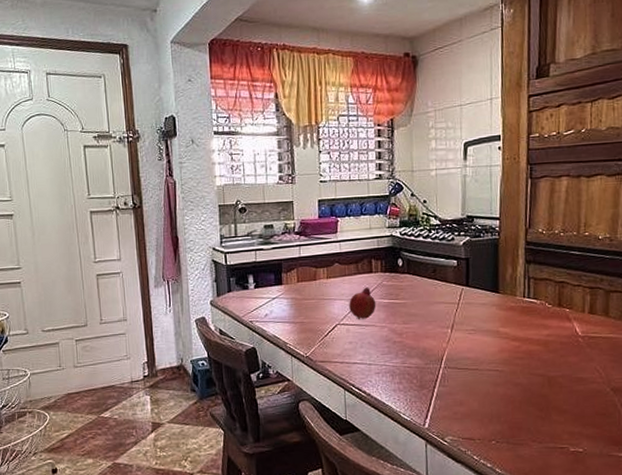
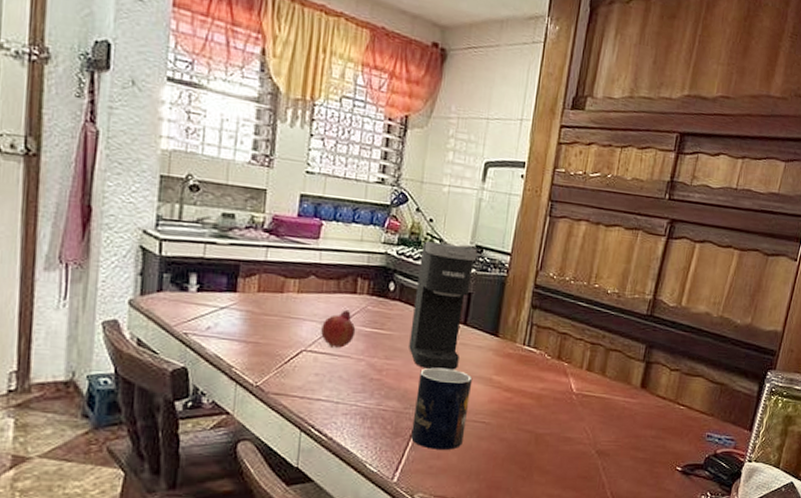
coffee maker: none [420,218,469,329] -> present [409,241,478,371]
mug: none [434,326,482,397] -> present [411,367,473,450]

